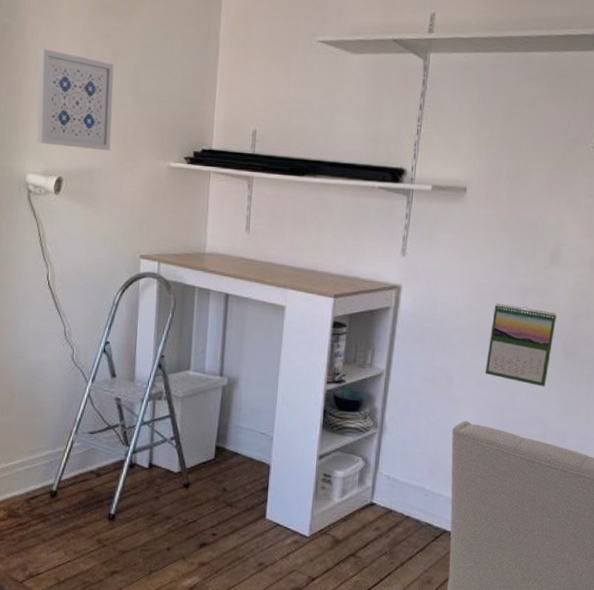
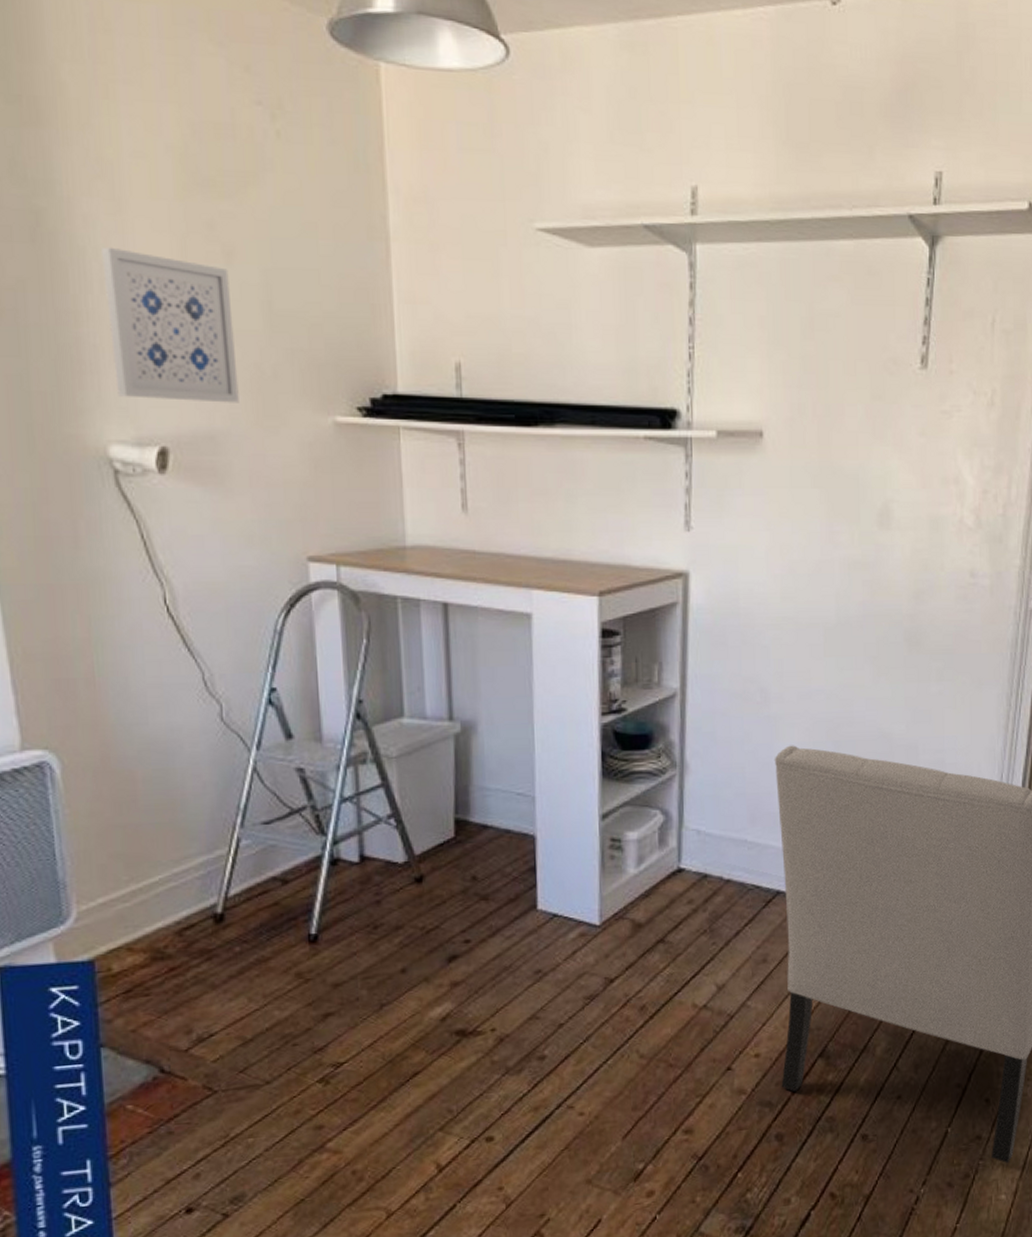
calendar: present [485,303,557,387] -> none [809,585,893,690]

